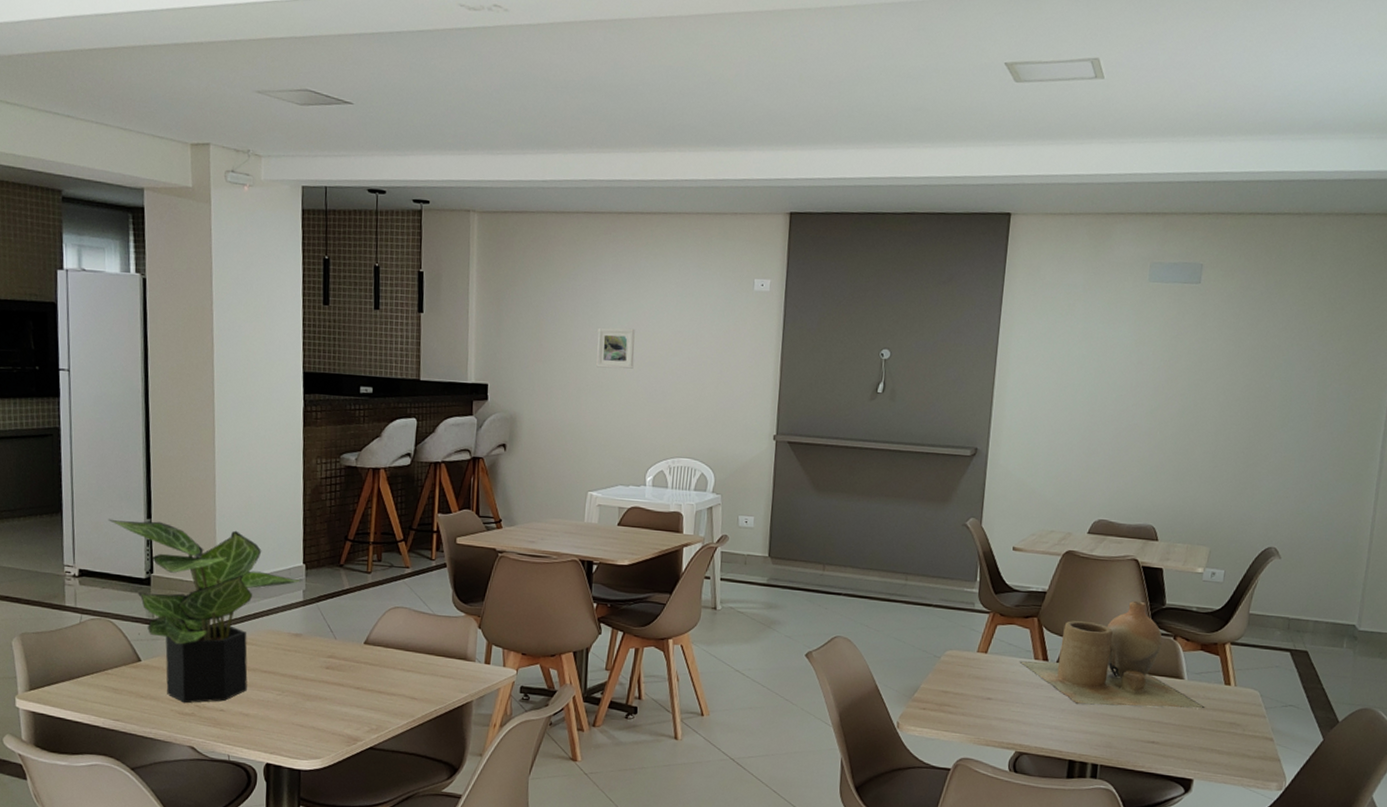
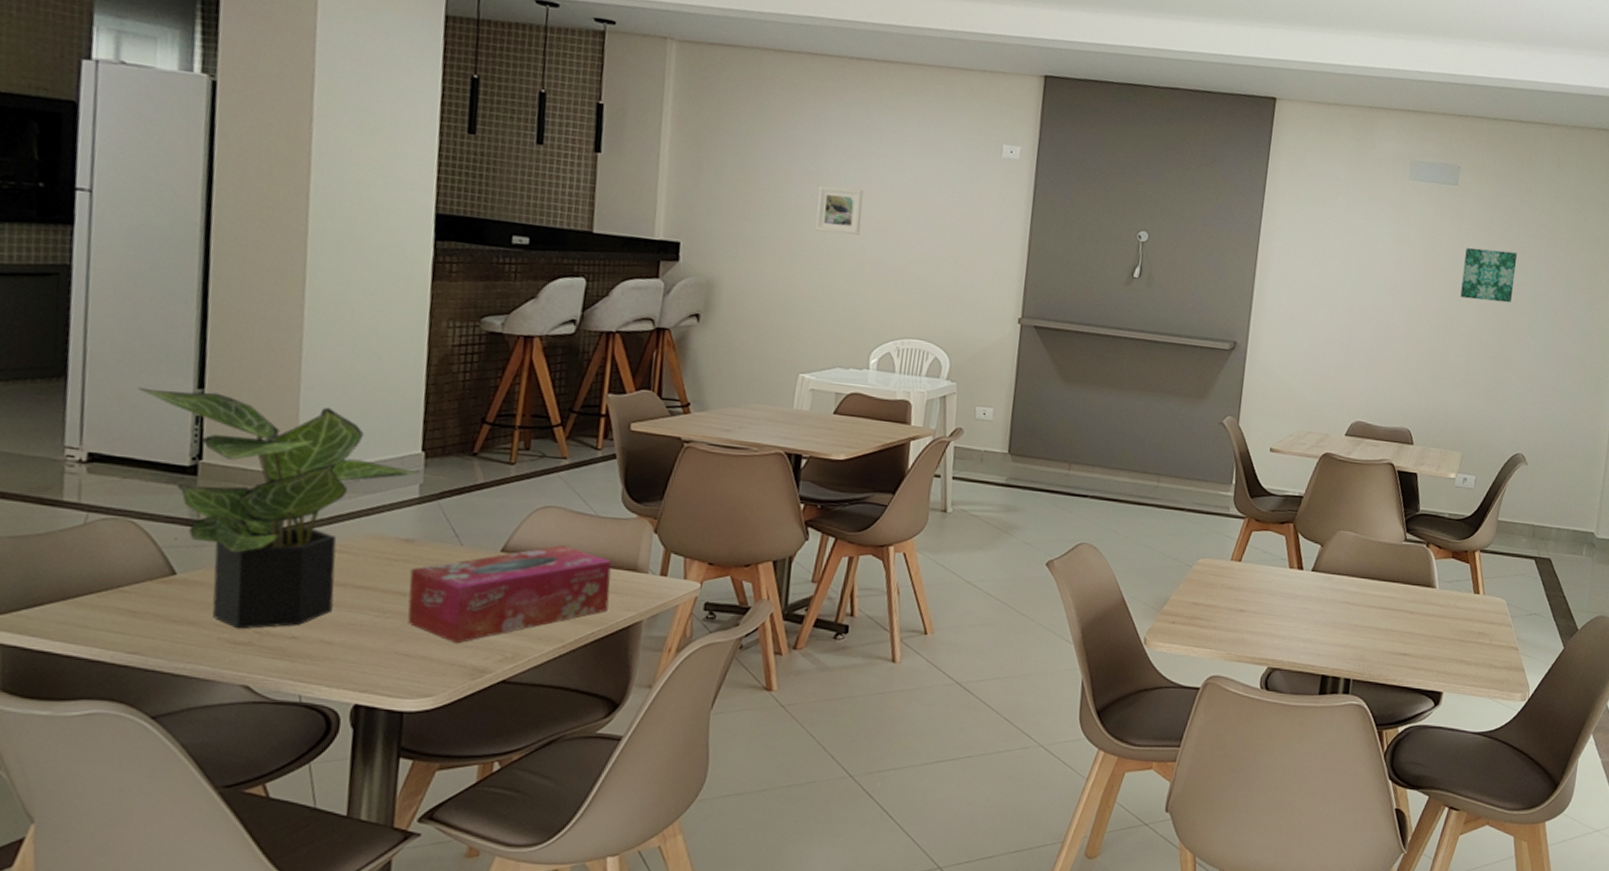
tissue box: none [299,639,447,717] -> present [407,545,612,644]
vase: present [1019,600,1206,709] -> none [1273,506,1456,619]
wall art: none [1205,344,1267,398] -> present [1460,247,1518,303]

